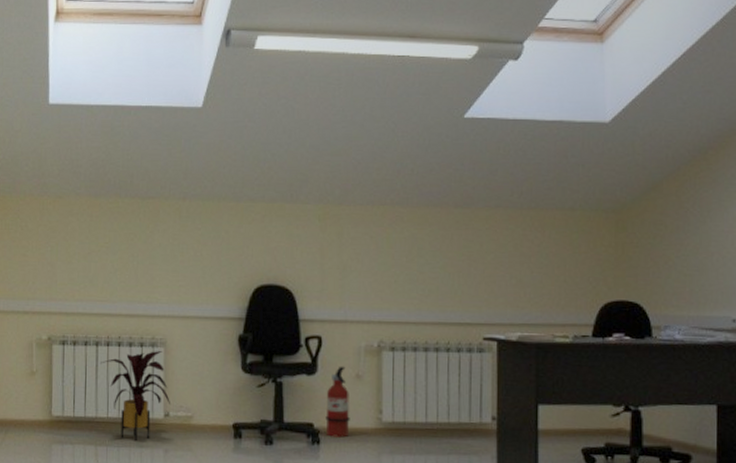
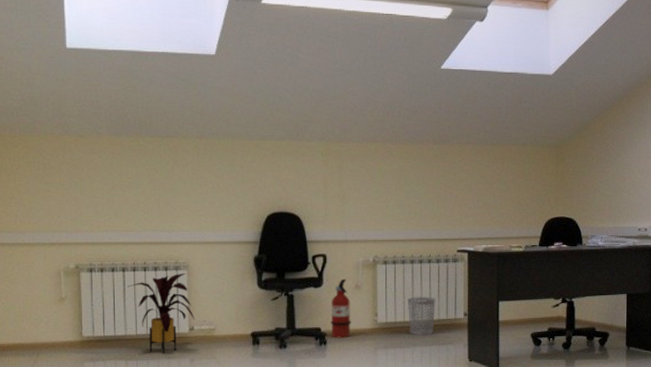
wastebasket: none [420,393,456,442] -> present [408,297,436,336]

